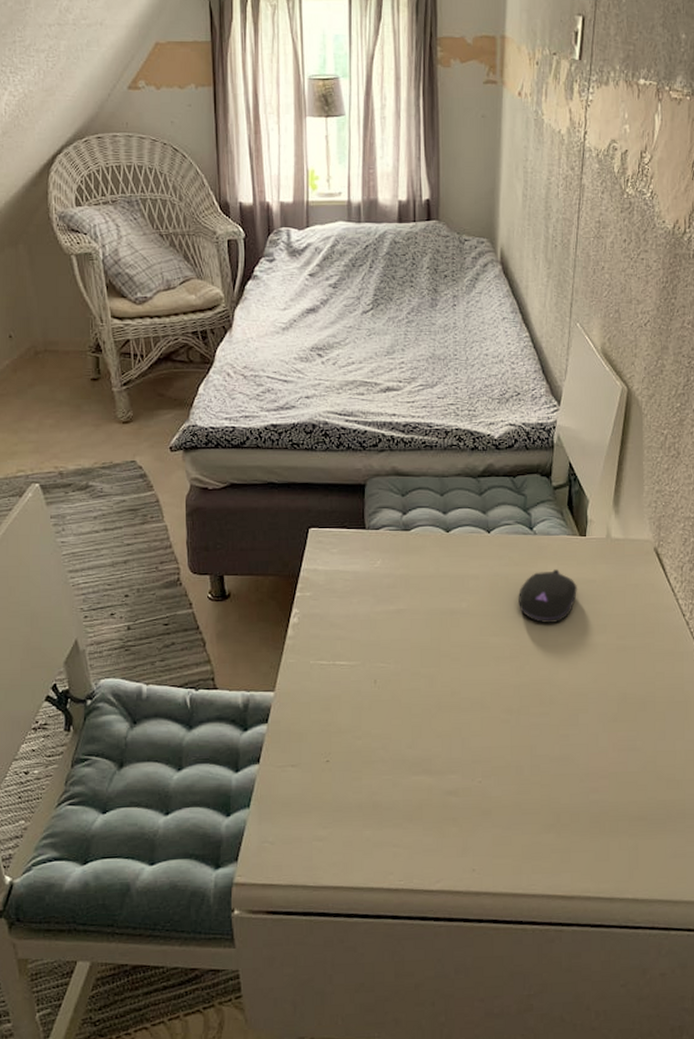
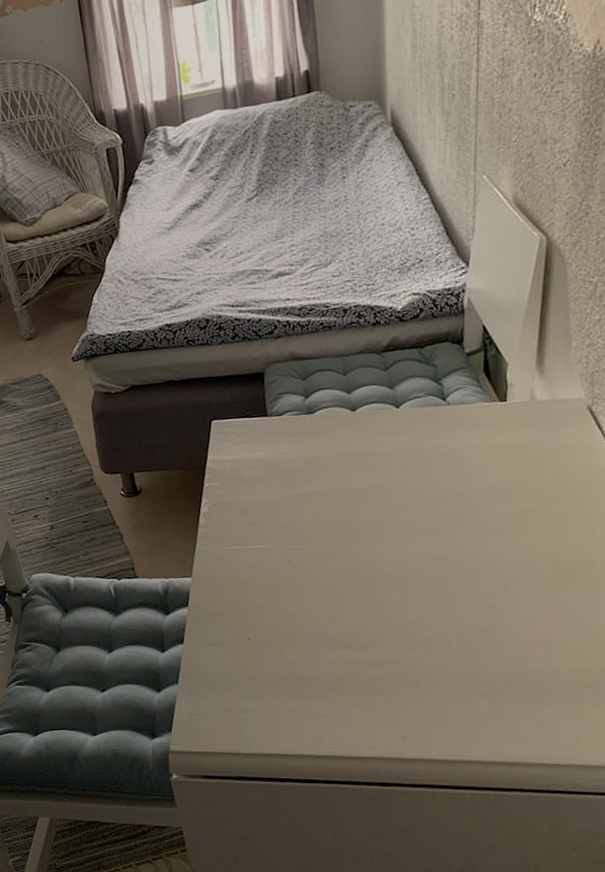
computer mouse: present [519,569,577,623] -> none [434,438,500,495]

